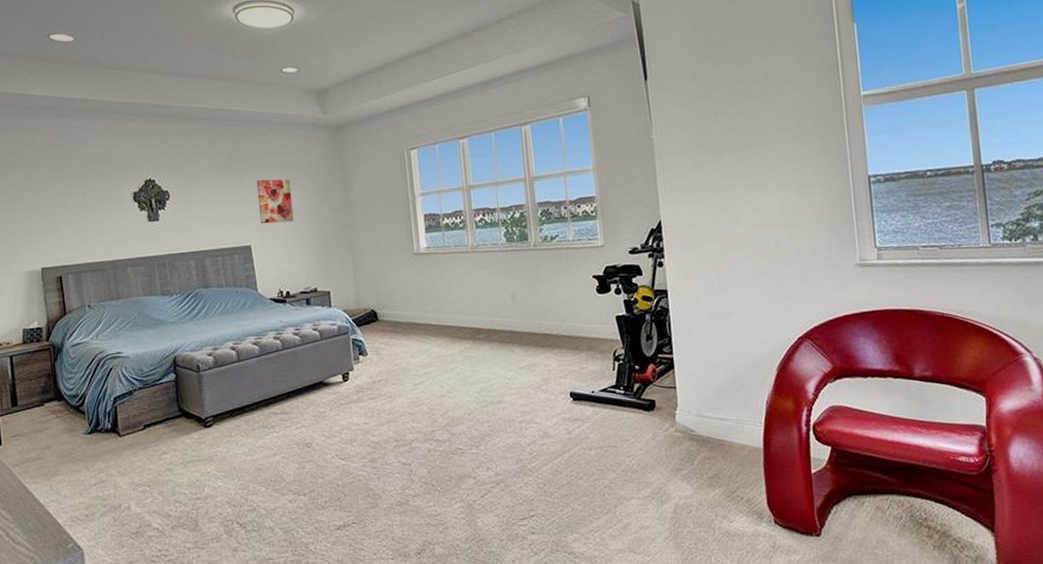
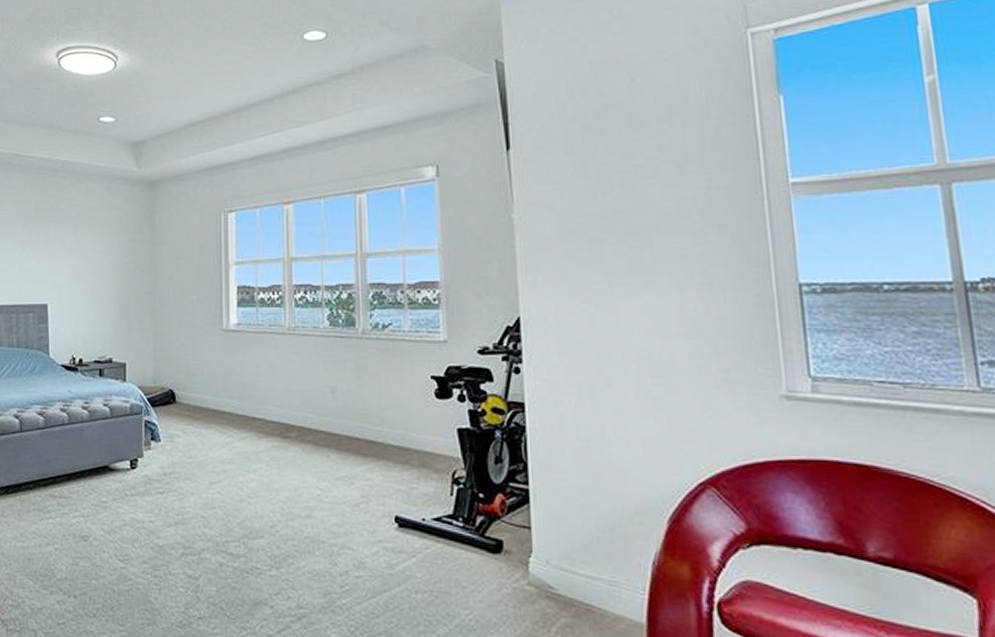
wall art: present [256,179,294,224] -> none [60,233,96,282]

